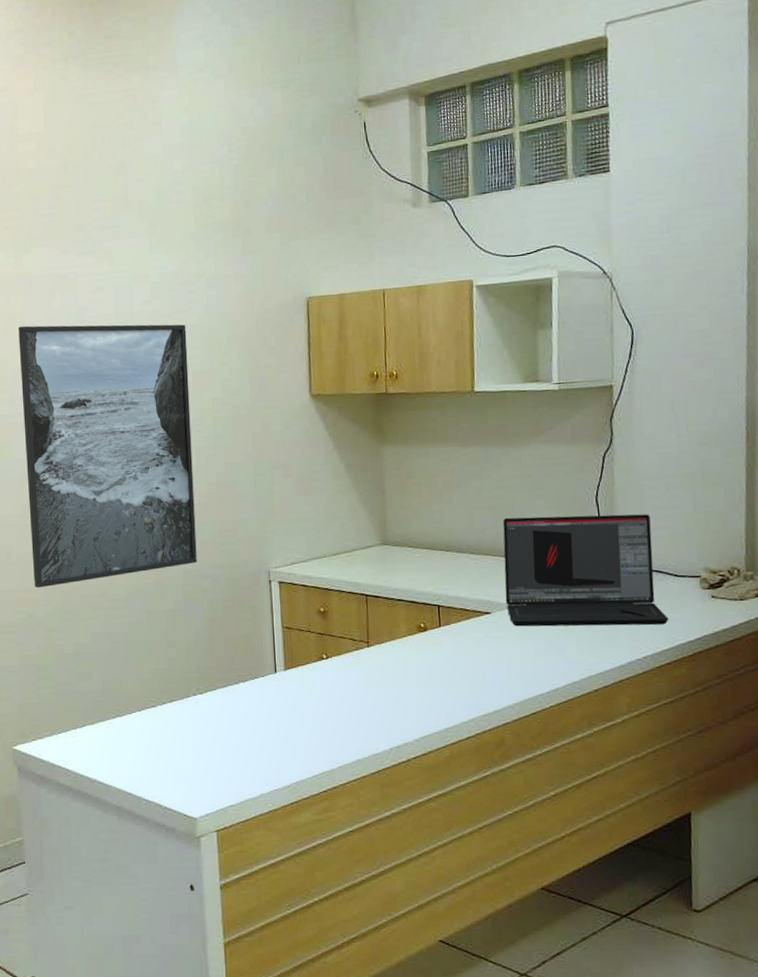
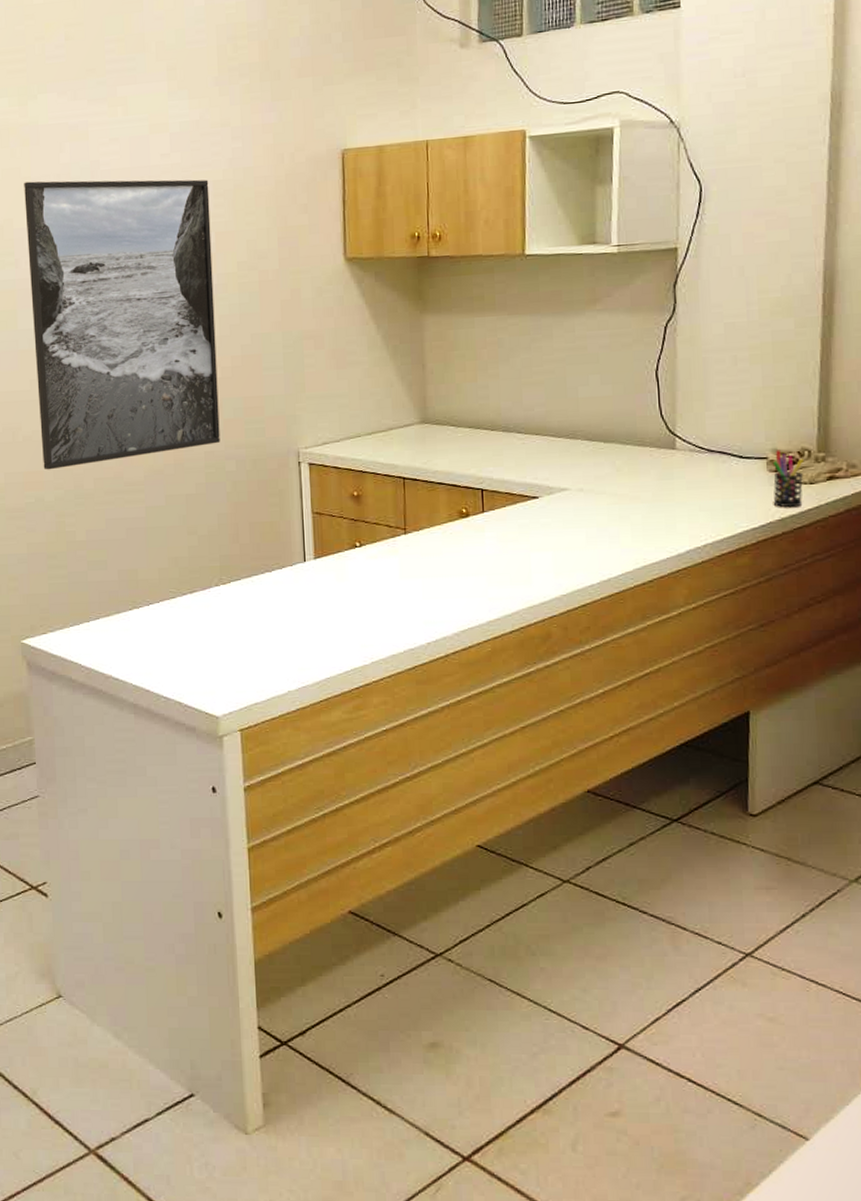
laptop: present [502,514,669,627] -> none [553,389,732,513]
pen holder: none [706,569,735,622] -> present [773,450,805,508]

